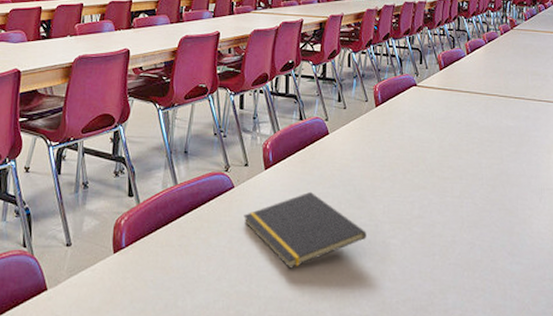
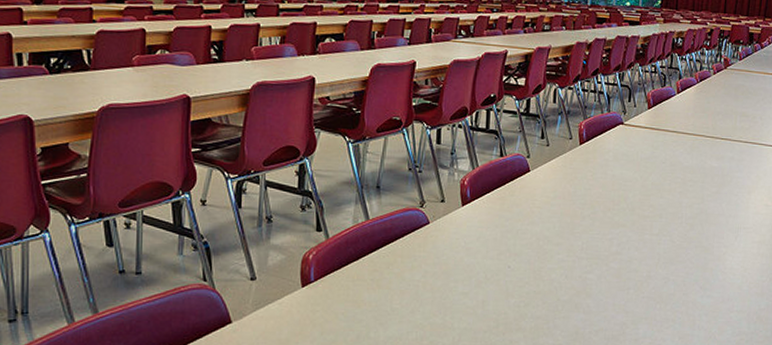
notepad: present [244,191,366,269] -> none [439,228,564,302]

